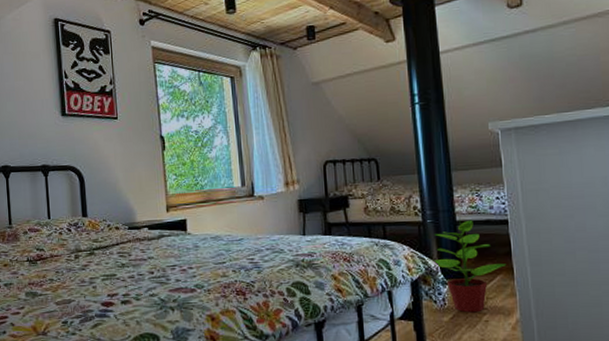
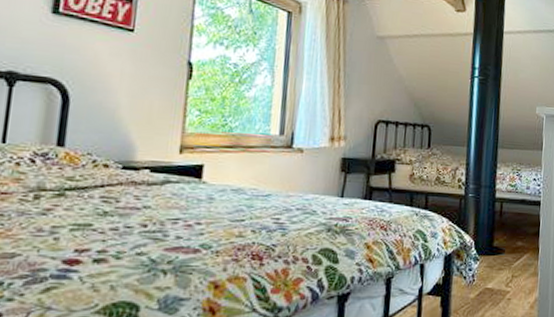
potted plant: present [433,217,507,313] -> none [468,195,534,290]

